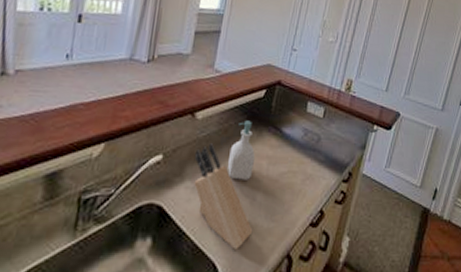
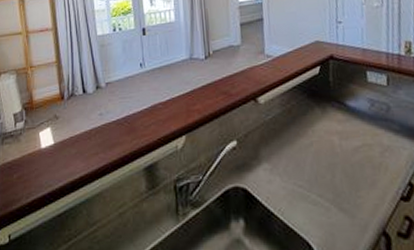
knife block: present [194,143,253,250] -> none [265,125,340,228]
soap bottle: present [227,120,255,180] -> none [298,98,326,158]

